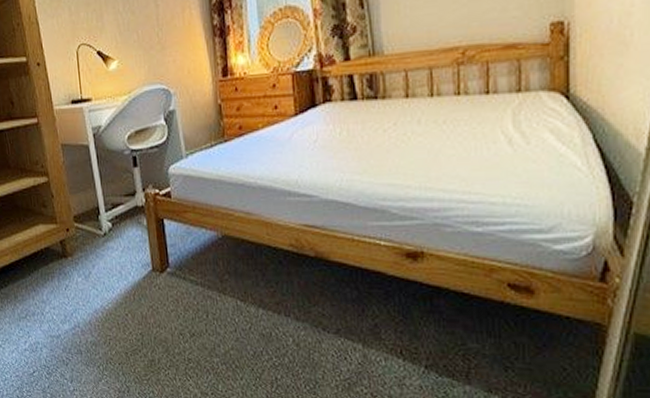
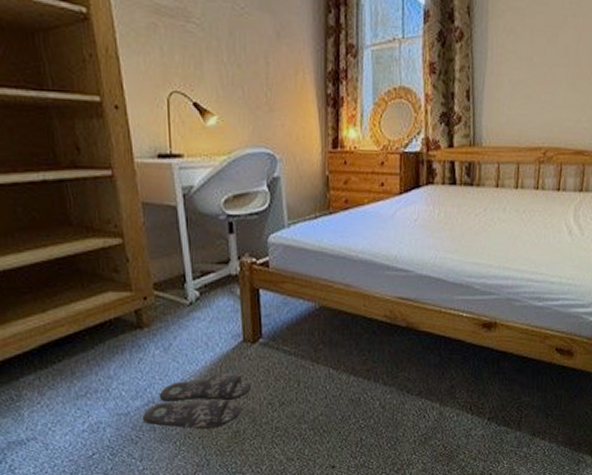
slippers: none [71,301,162,356] -> present [143,373,250,430]

